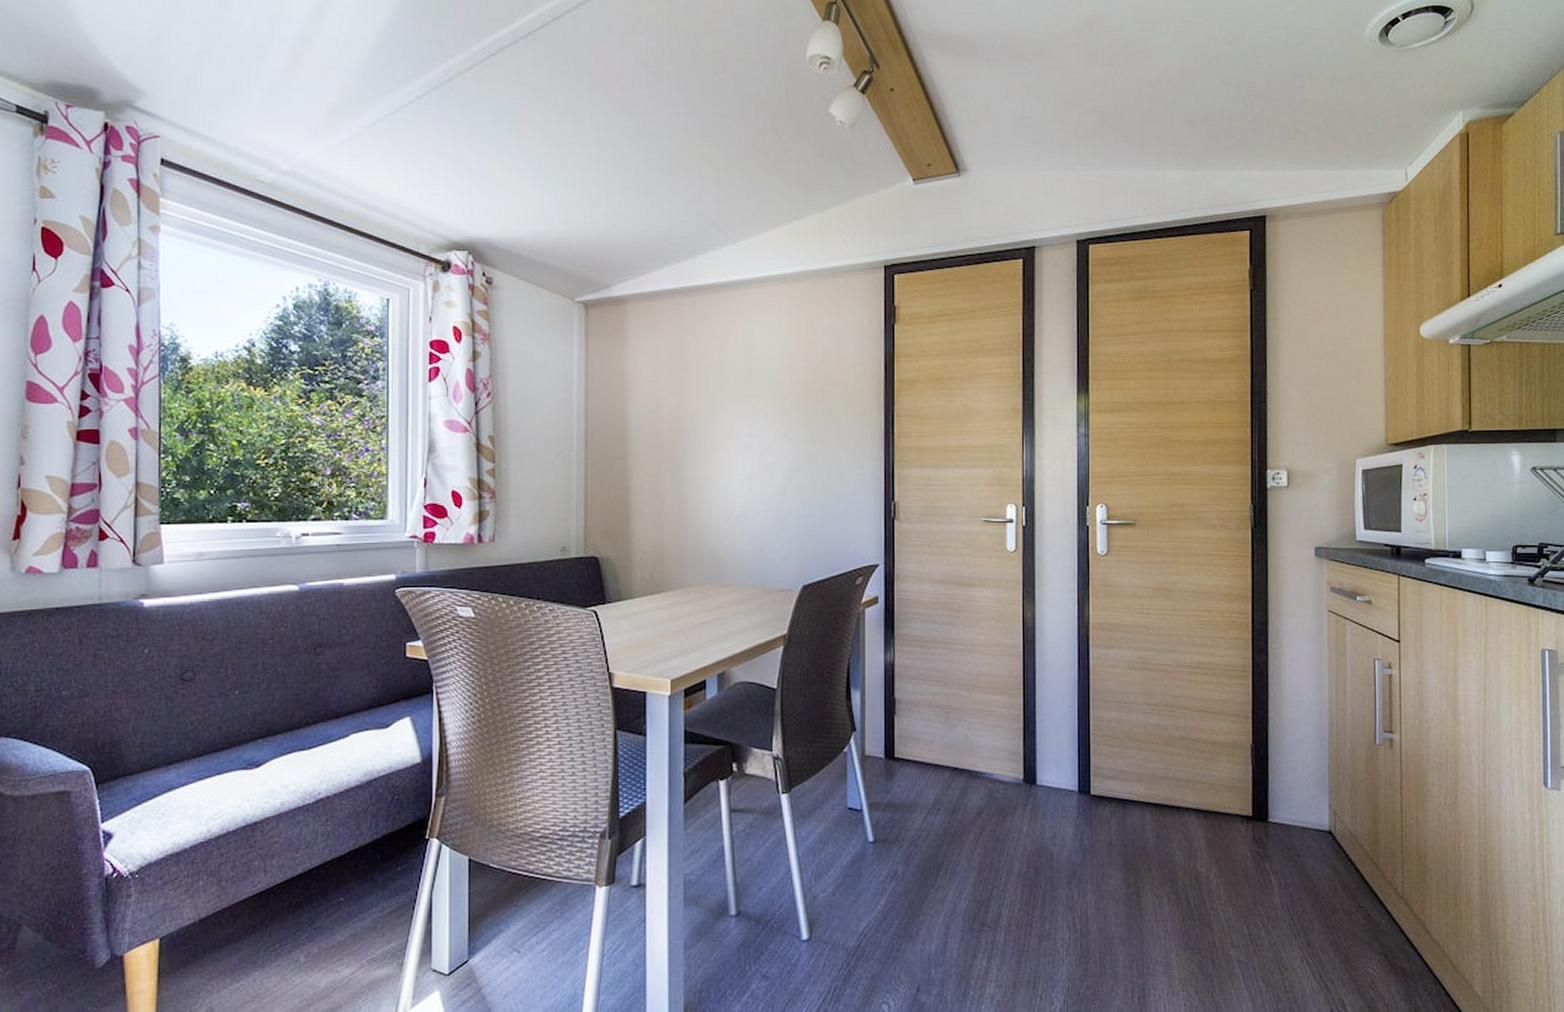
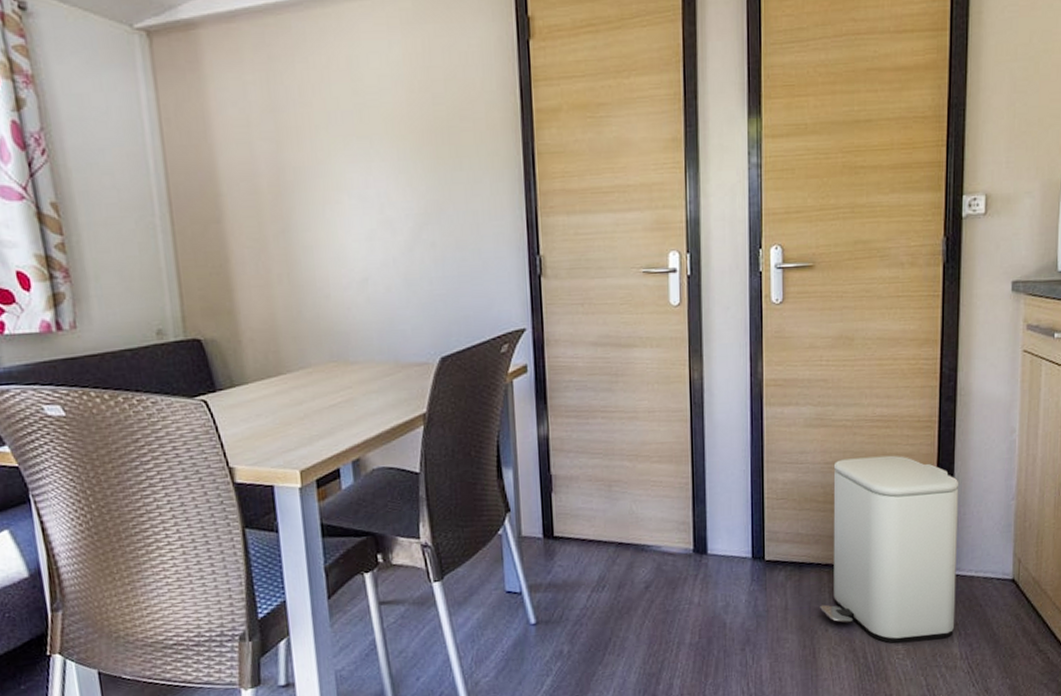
pedal bin: none [1142,701,1275,888] -> present [819,455,959,643]

